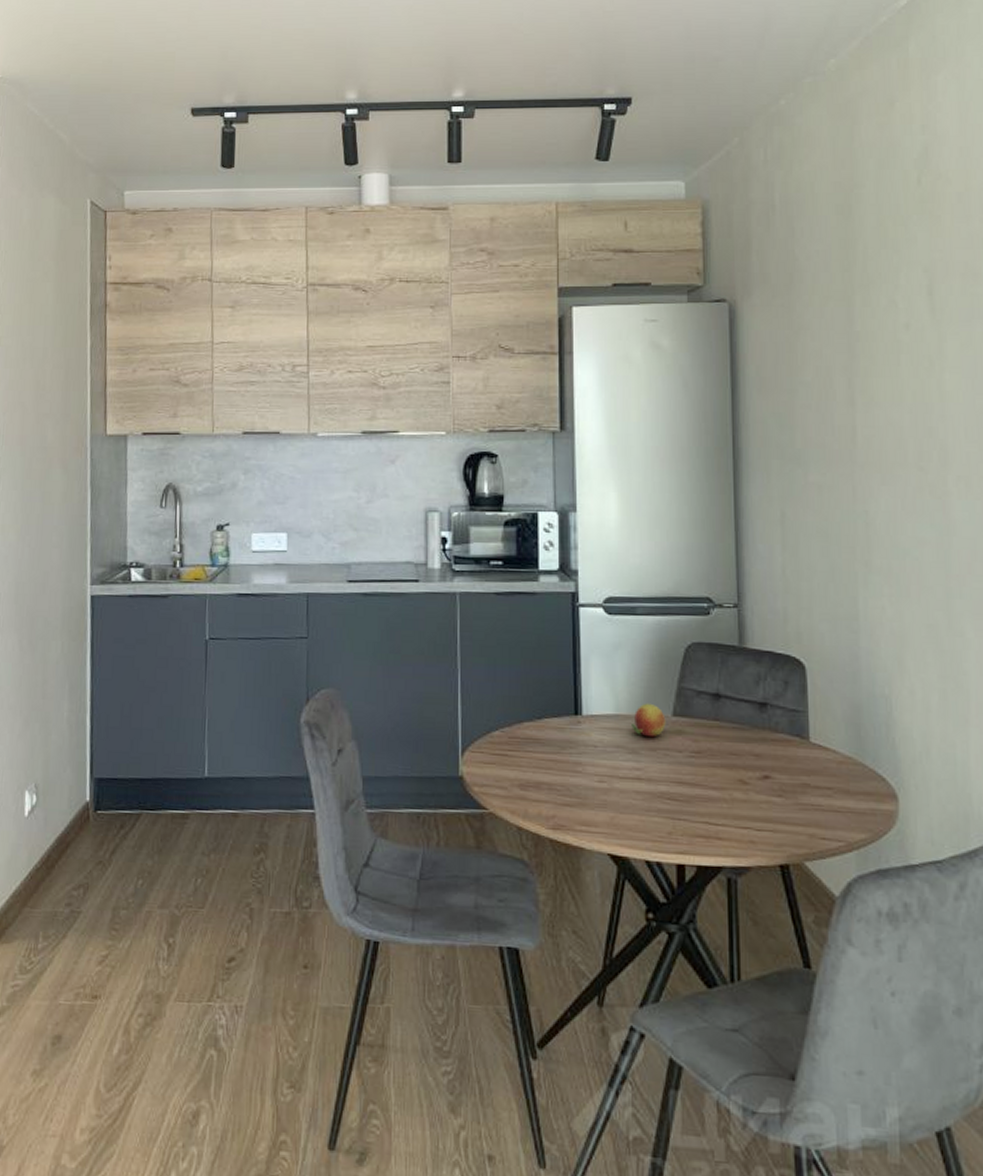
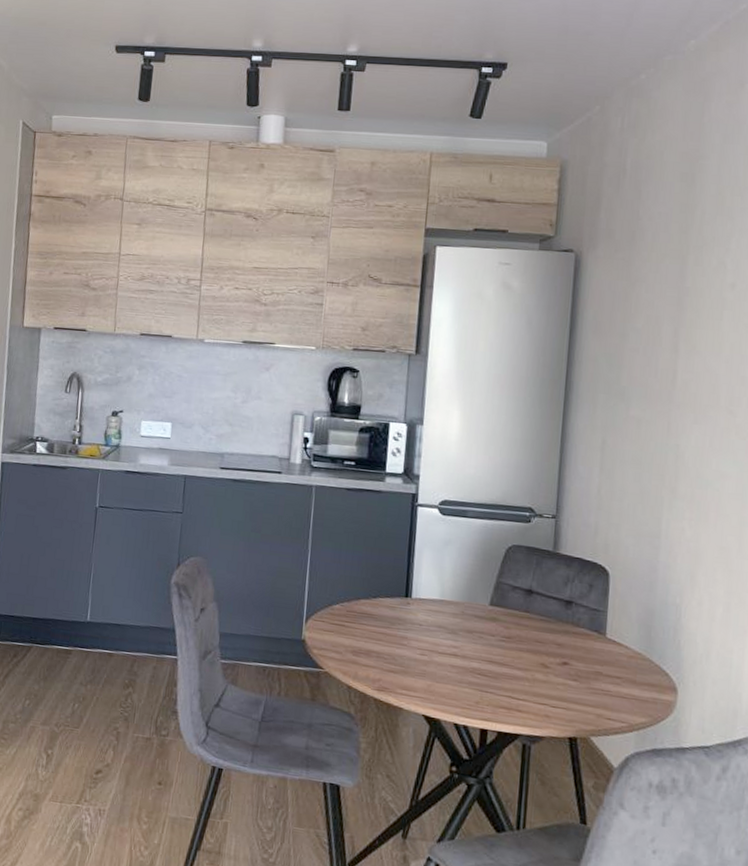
fruit: present [631,703,666,738] -> none [453,592,483,622]

